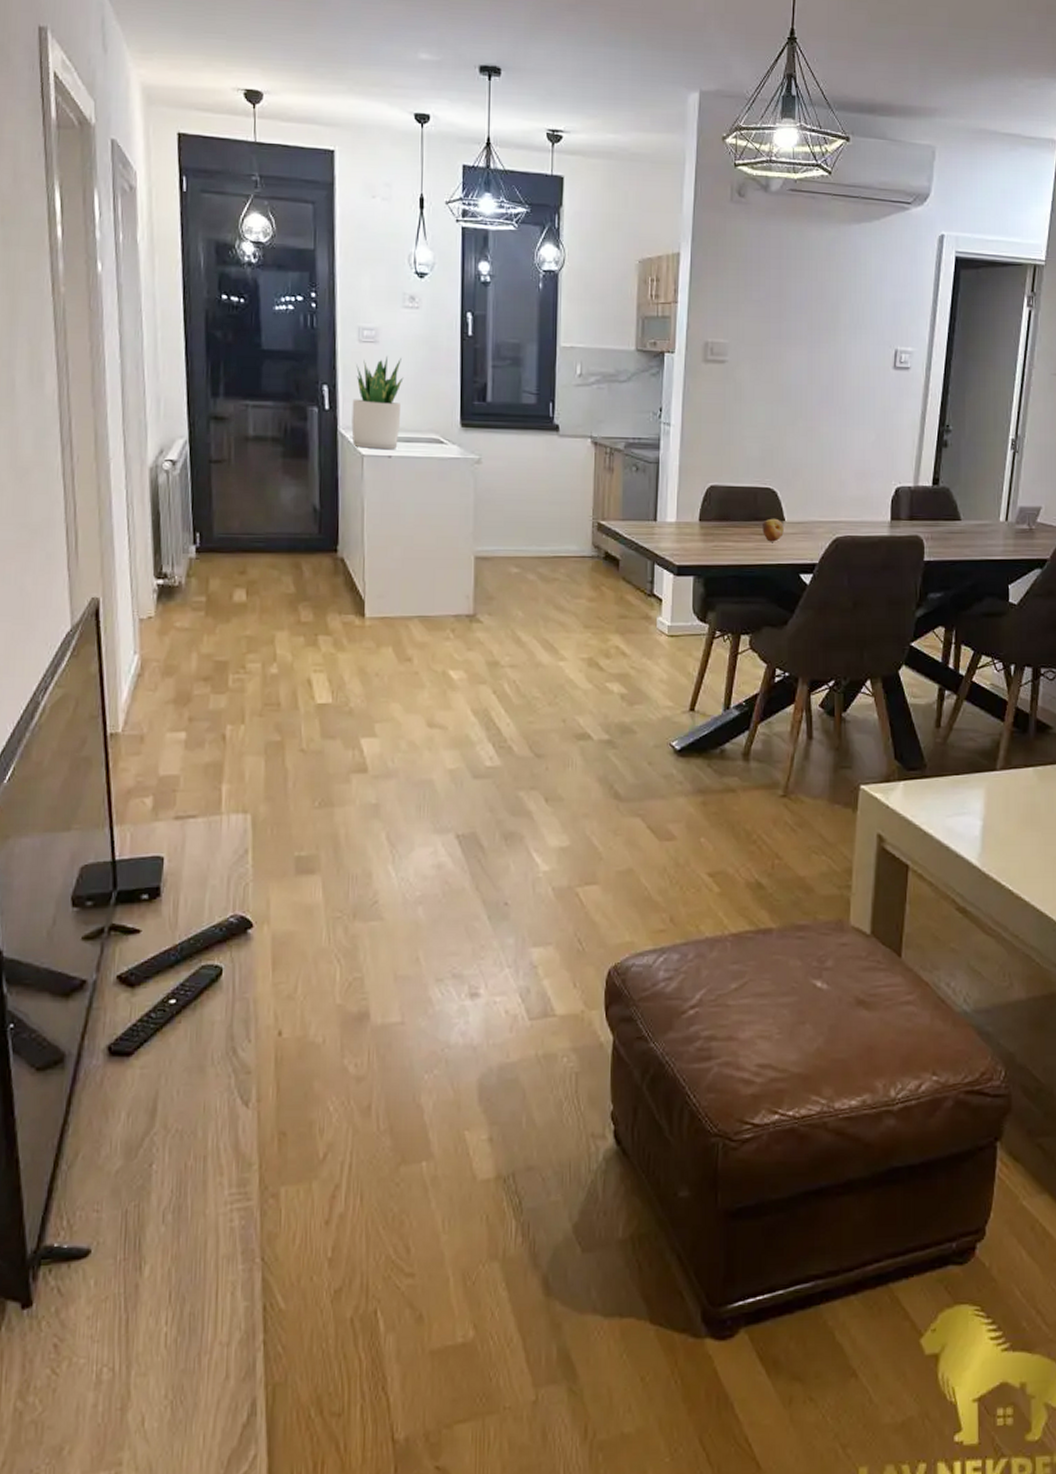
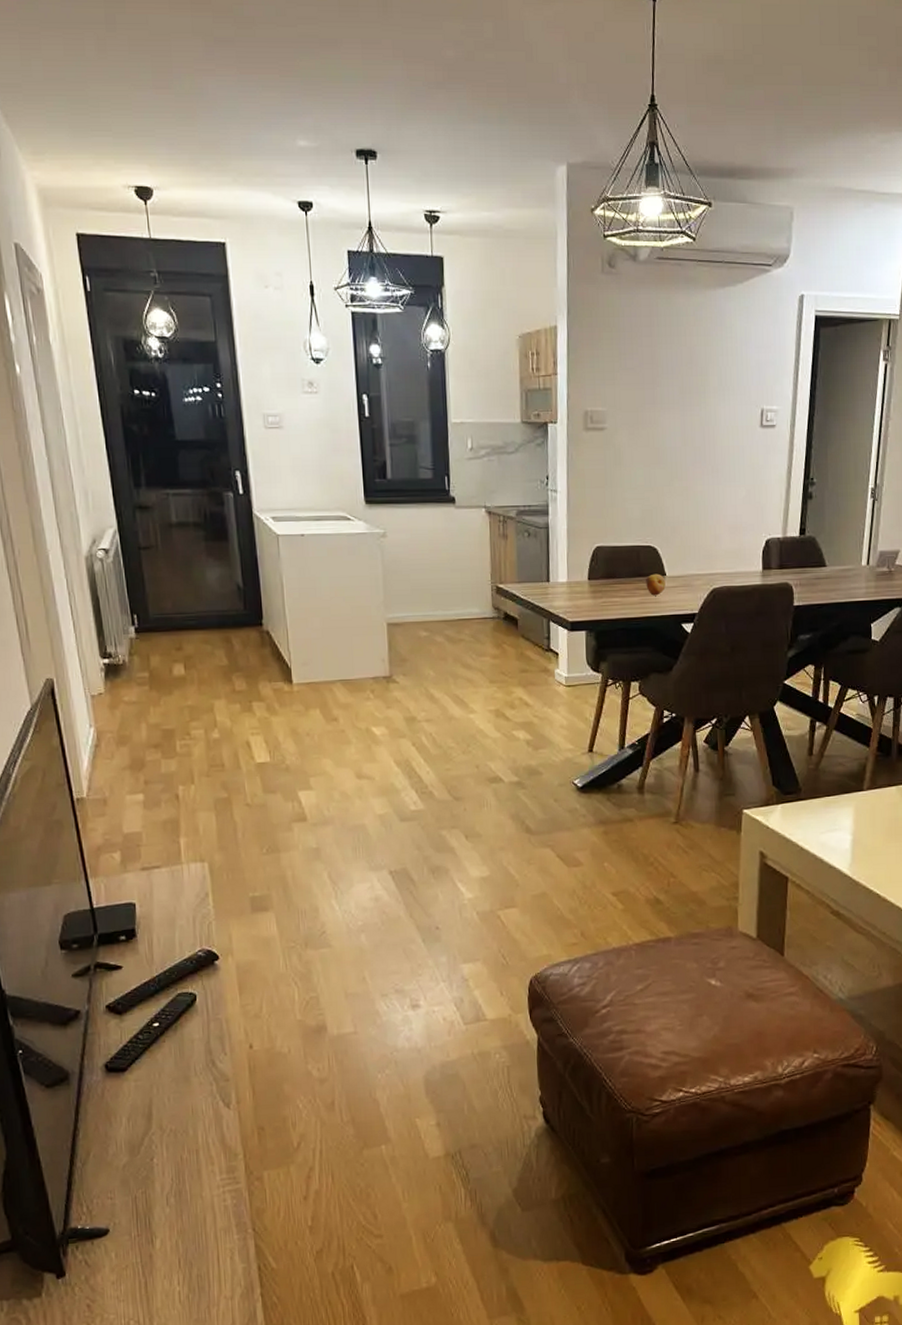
planter: present [351,355,404,450] -> none [264,439,310,529]

